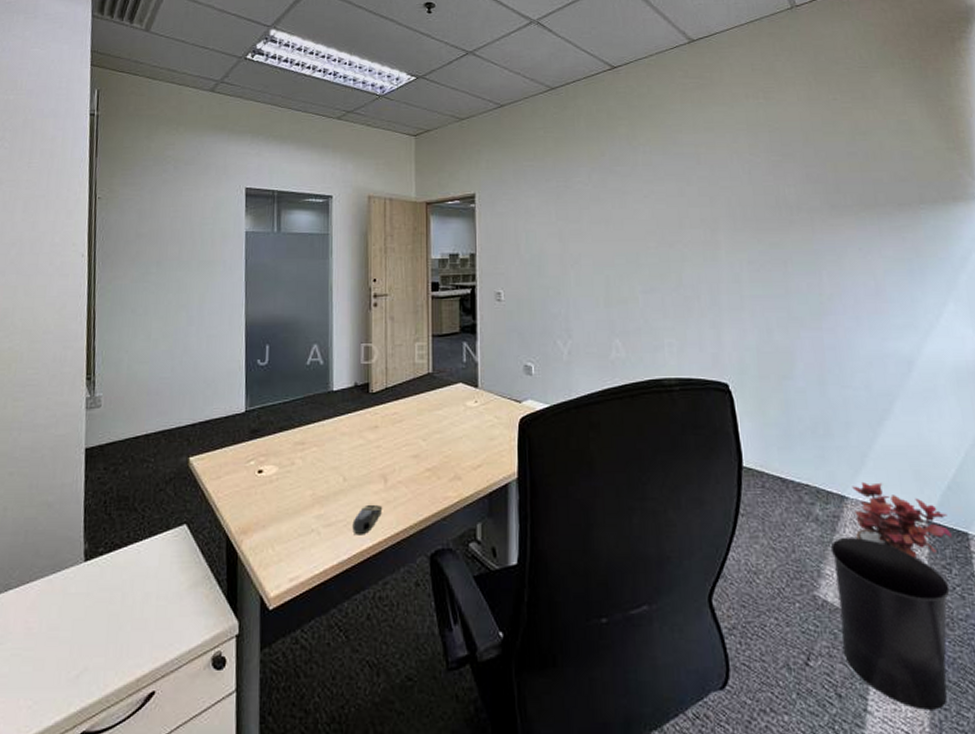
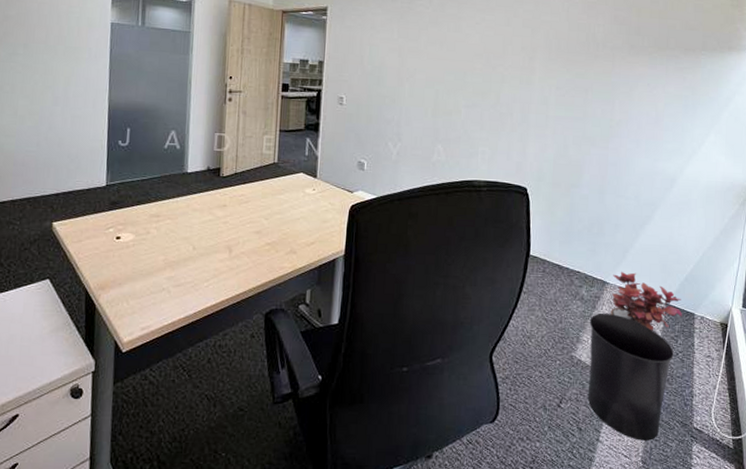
computer mouse: present [352,504,383,535] -> none [199,270,227,295]

